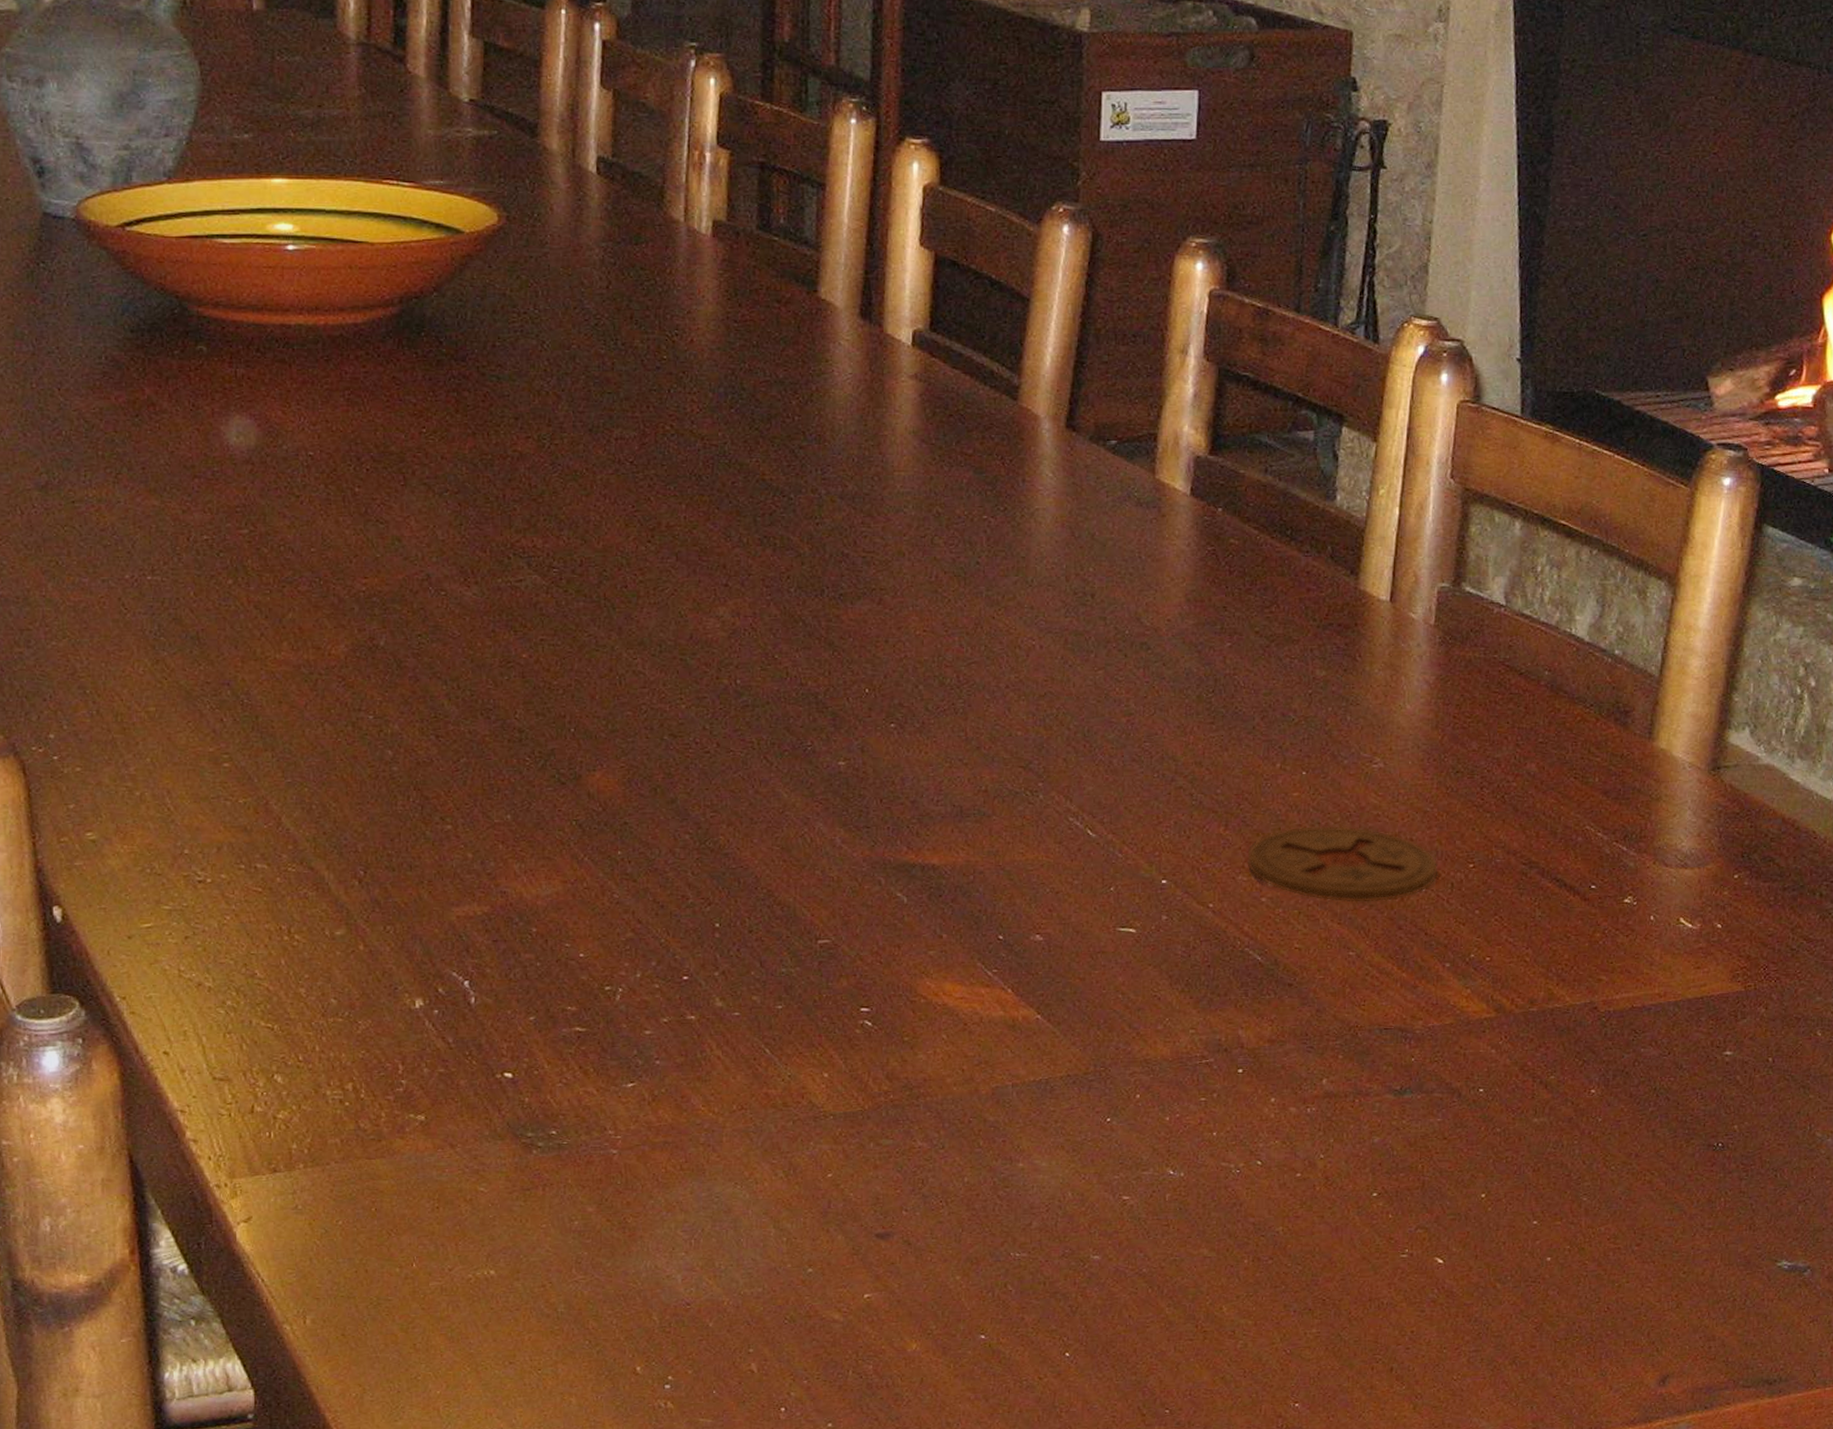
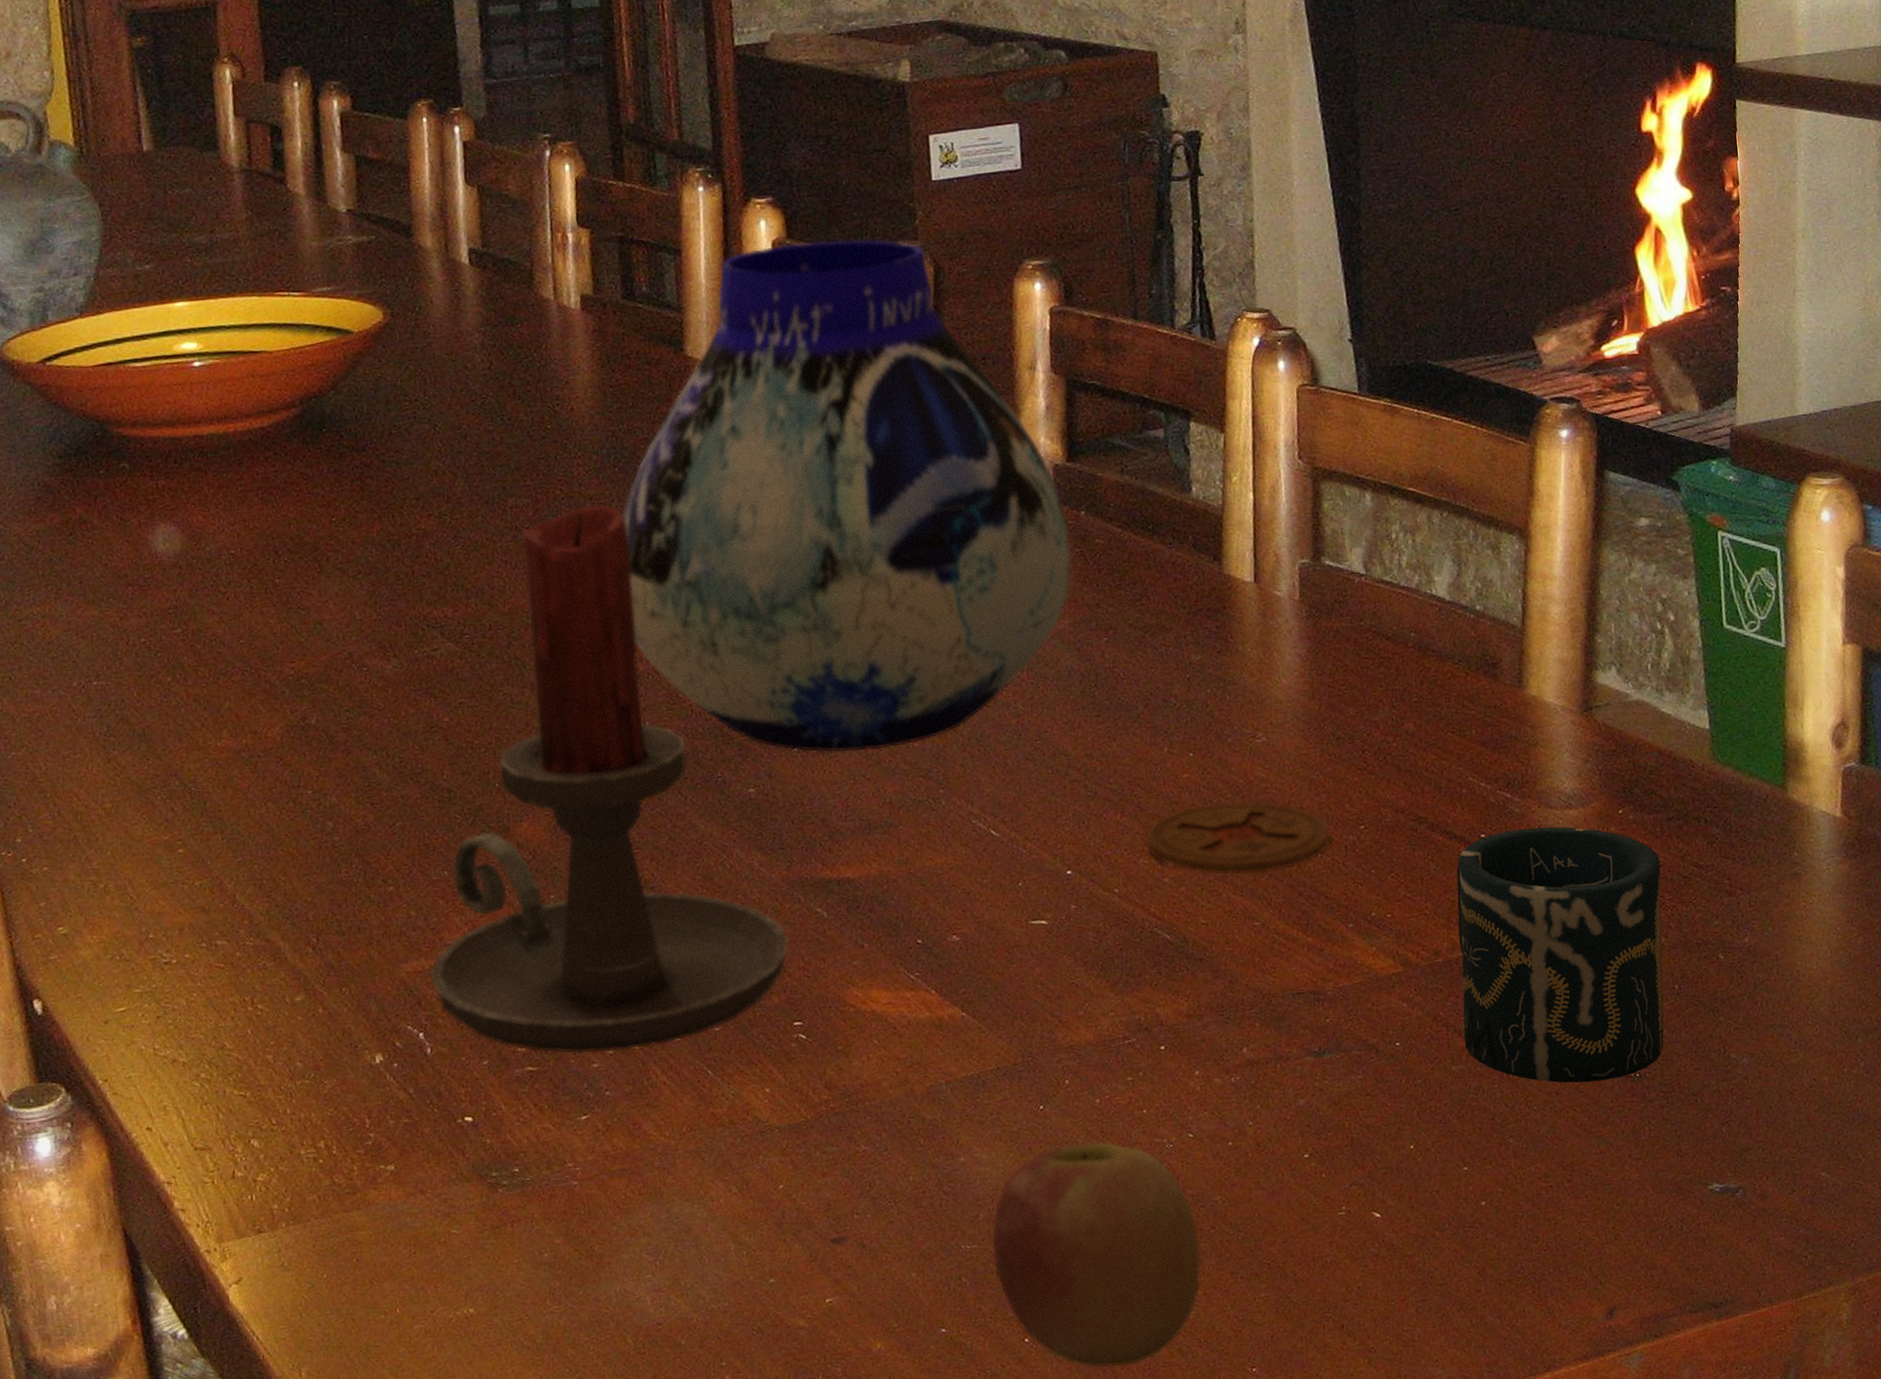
candle holder: none [481,445,864,1021] -> present [429,504,789,1054]
vase: none [734,190,1204,734] -> present [622,239,1072,753]
apple: none [1041,1160,1256,1391] -> present [991,1141,1202,1368]
cup: none [1549,883,1770,1147] -> present [1456,826,1664,1083]

